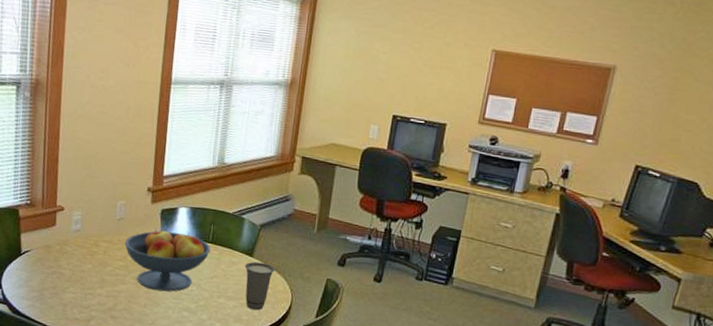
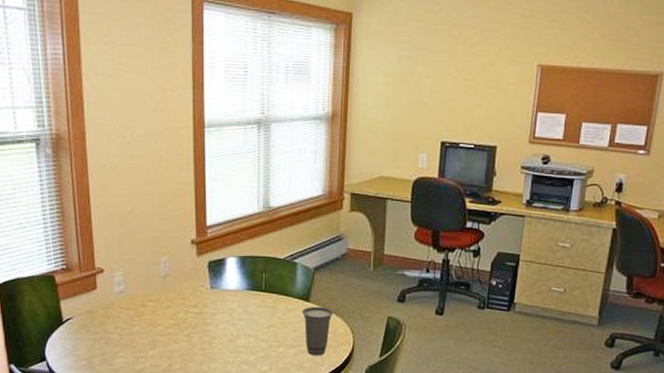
fruit bowl: present [124,229,211,292] -> none [172,283,264,347]

